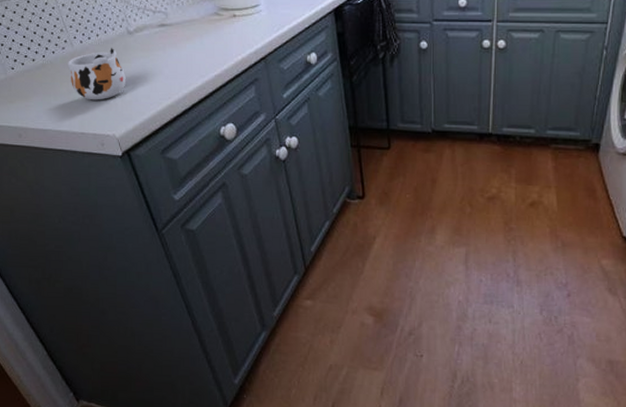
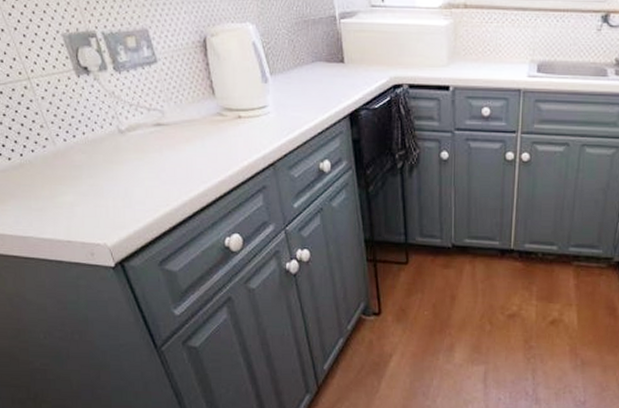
mug: present [67,48,126,100] -> none [49,148,118,206]

